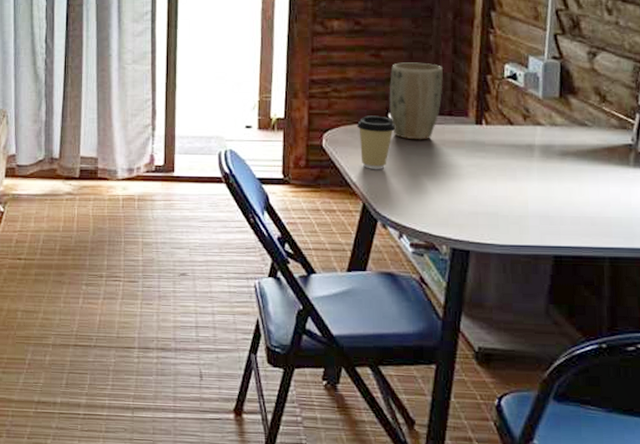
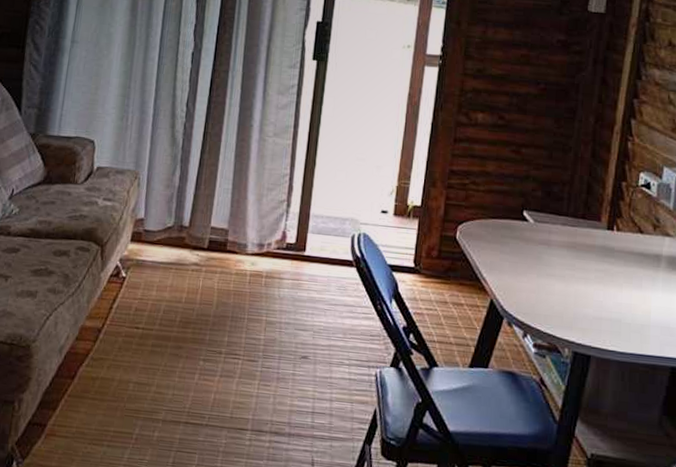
coffee cup: present [356,115,396,169] -> none [491,211,530,267]
plant pot: present [389,62,443,140] -> none [525,161,580,241]

